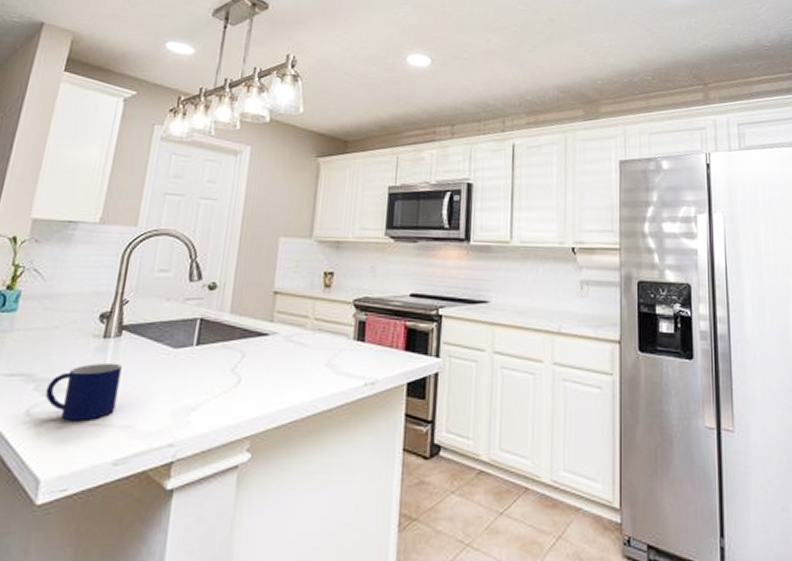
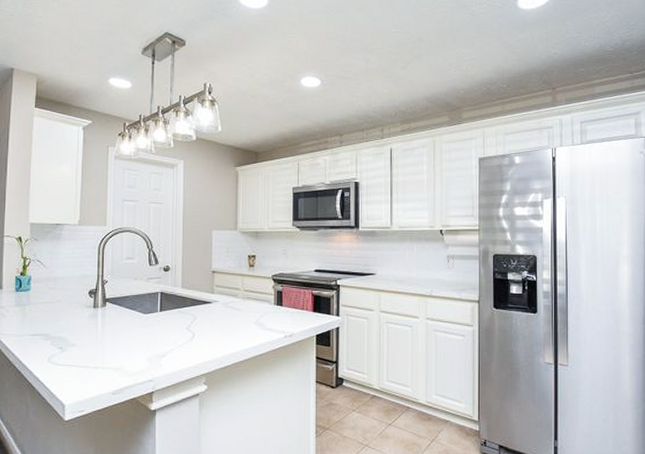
mug: present [45,362,122,422] -> none [59,325,109,366]

